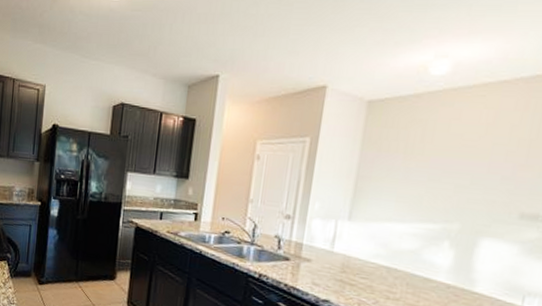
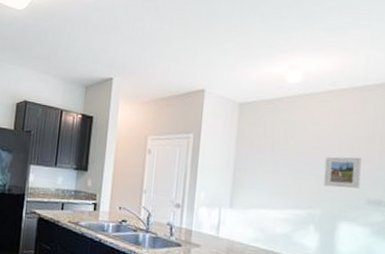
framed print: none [465,163,519,200] -> present [323,156,362,189]

